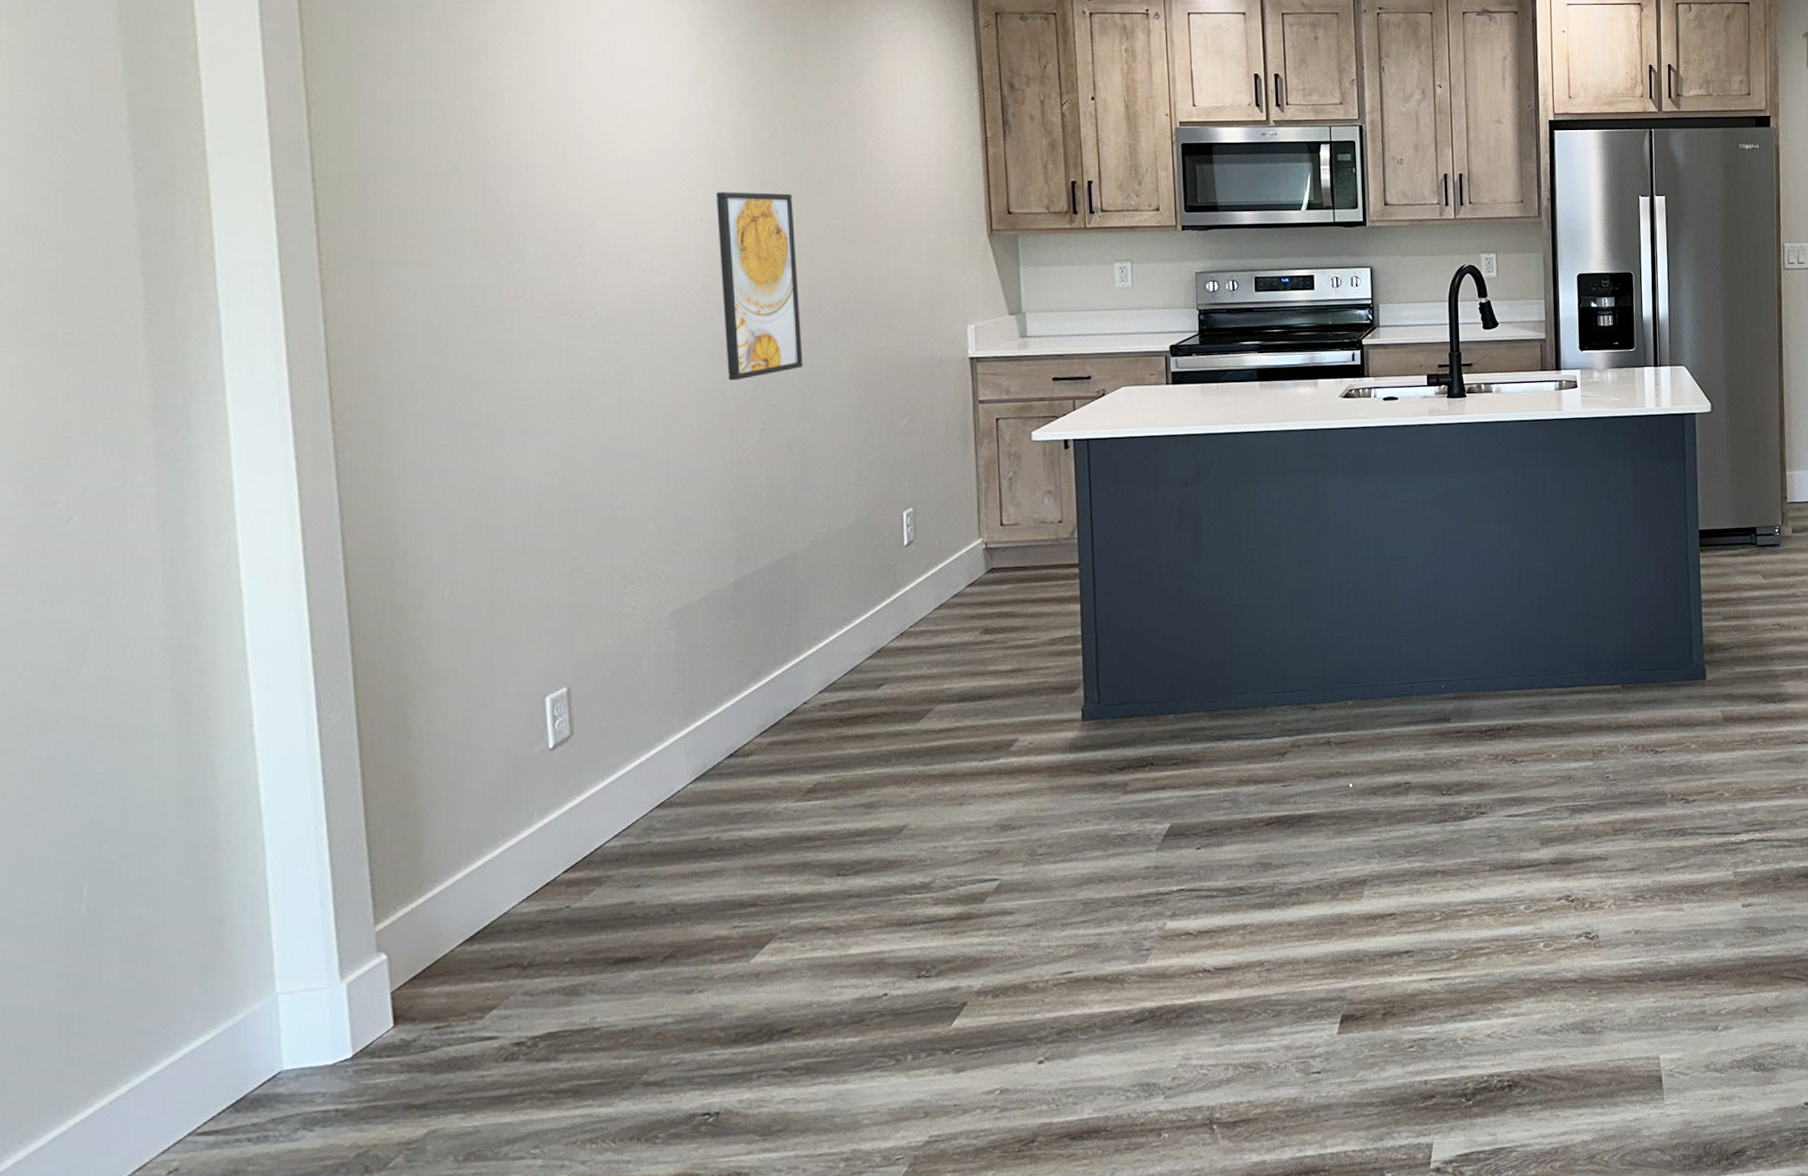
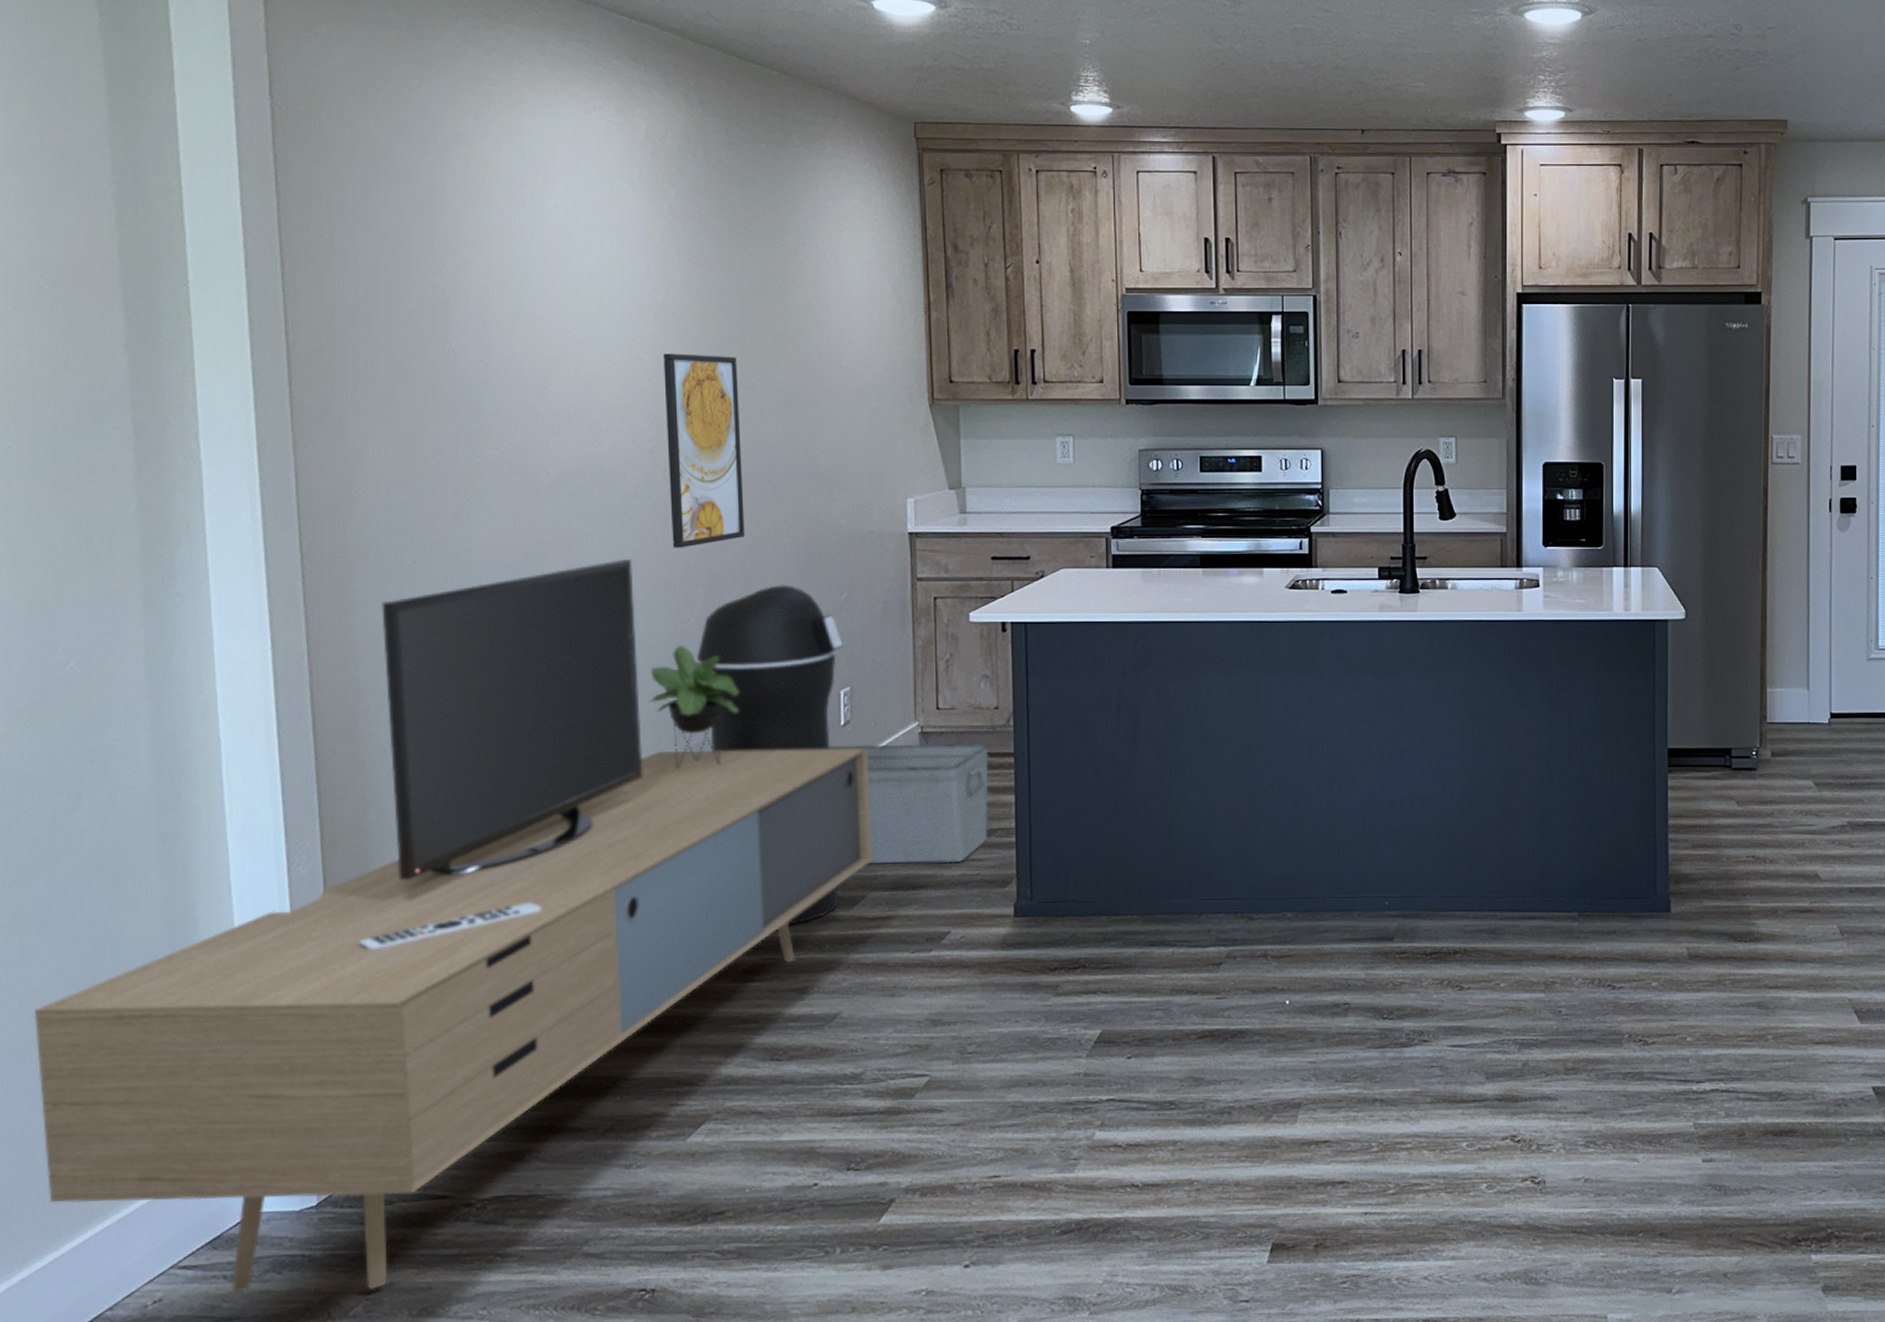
media console: none [30,393,937,1155] -> present [33,559,871,1293]
trash can: none [755,412,905,743] -> present [697,585,843,925]
storage bin: none [892,555,1055,677] -> present [829,742,990,864]

